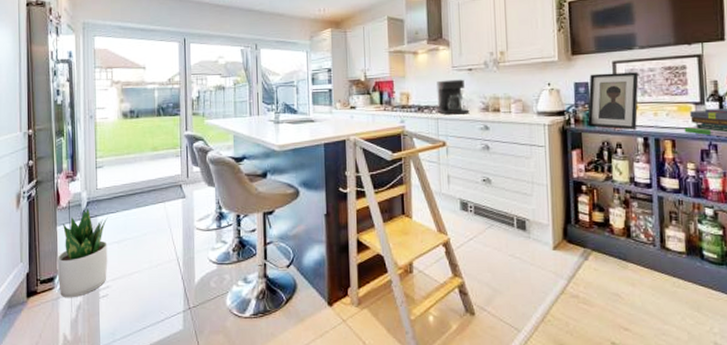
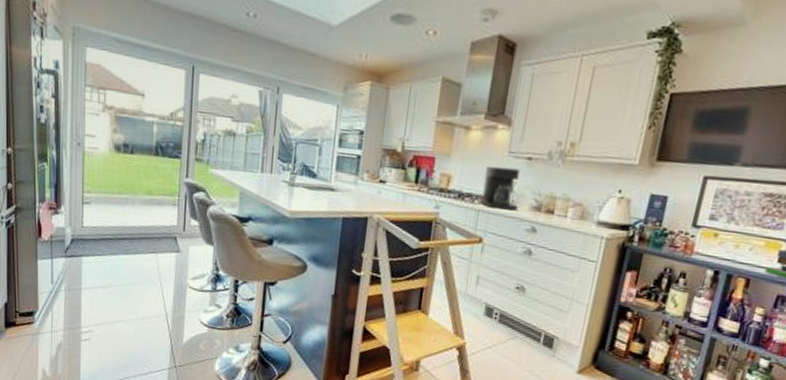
planter: present [58,208,108,298] -> none [38,245,94,336]
picture frame: present [587,72,639,130] -> none [653,187,732,260]

